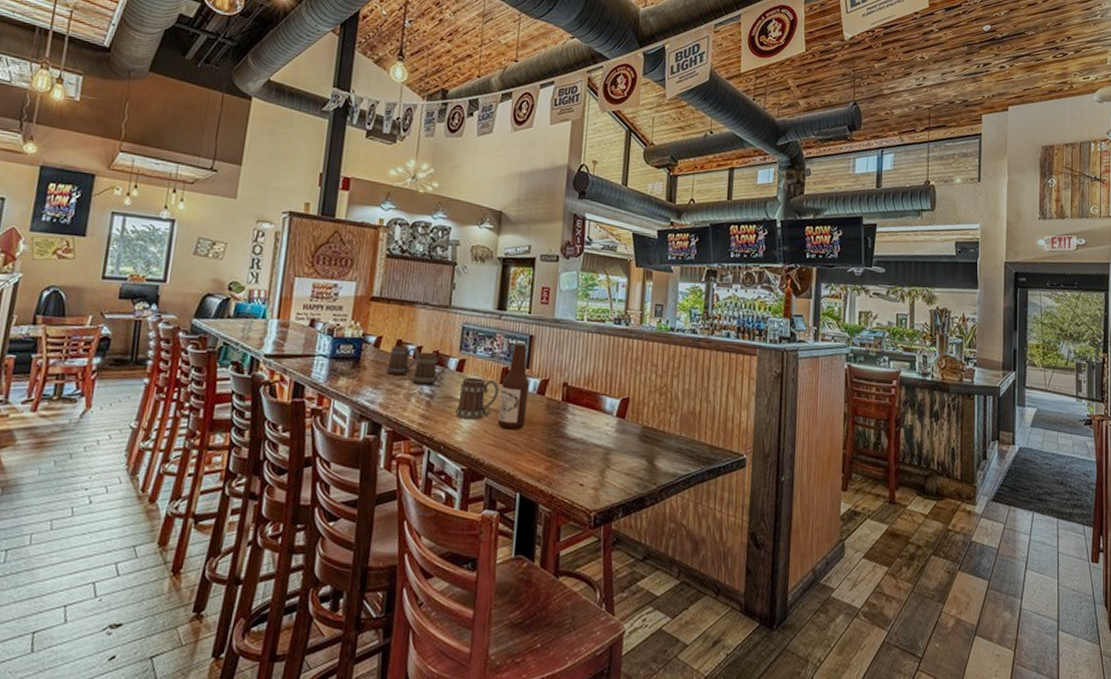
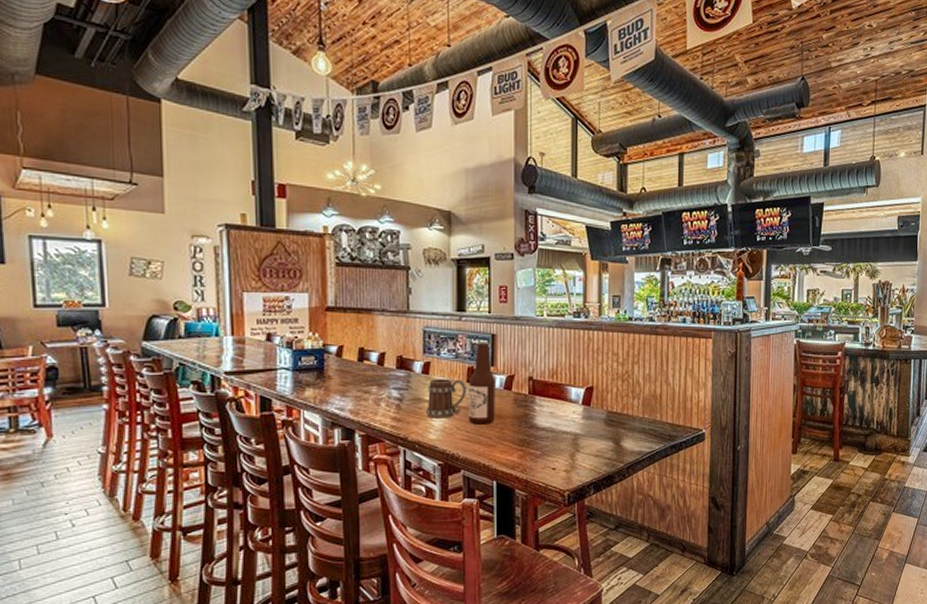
beer mug: present [387,345,420,376] -> none [352,353,383,382]
beer mug: present [412,351,448,385] -> none [379,357,413,389]

